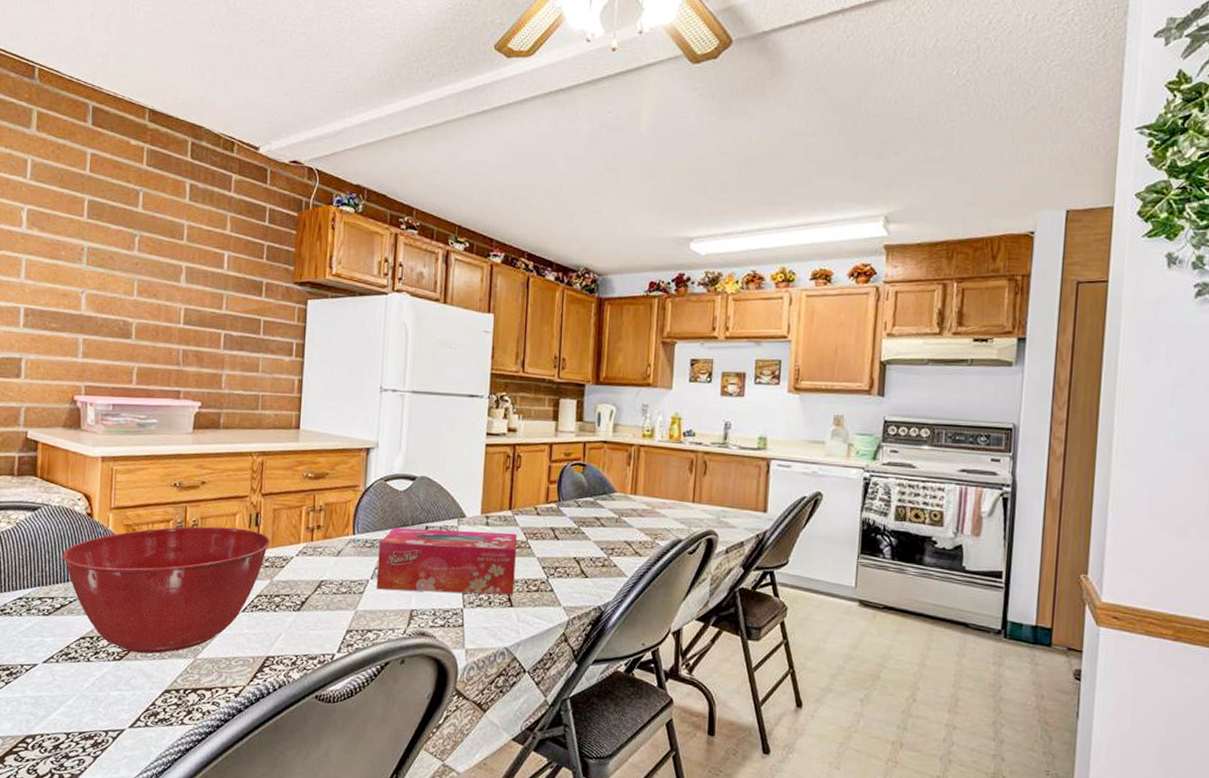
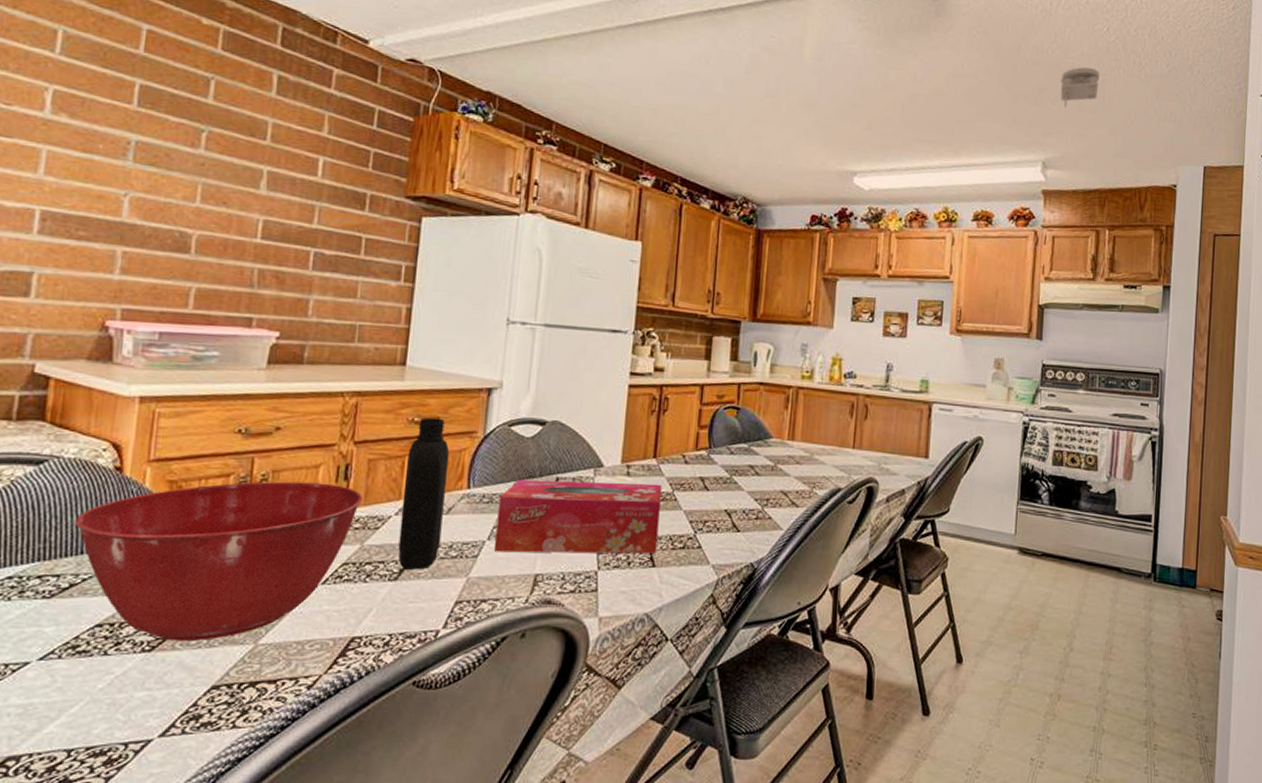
bottle: none [300,473,338,603] -> present [398,417,450,570]
smoke detector: none [904,114,948,159] -> present [1060,67,1099,108]

